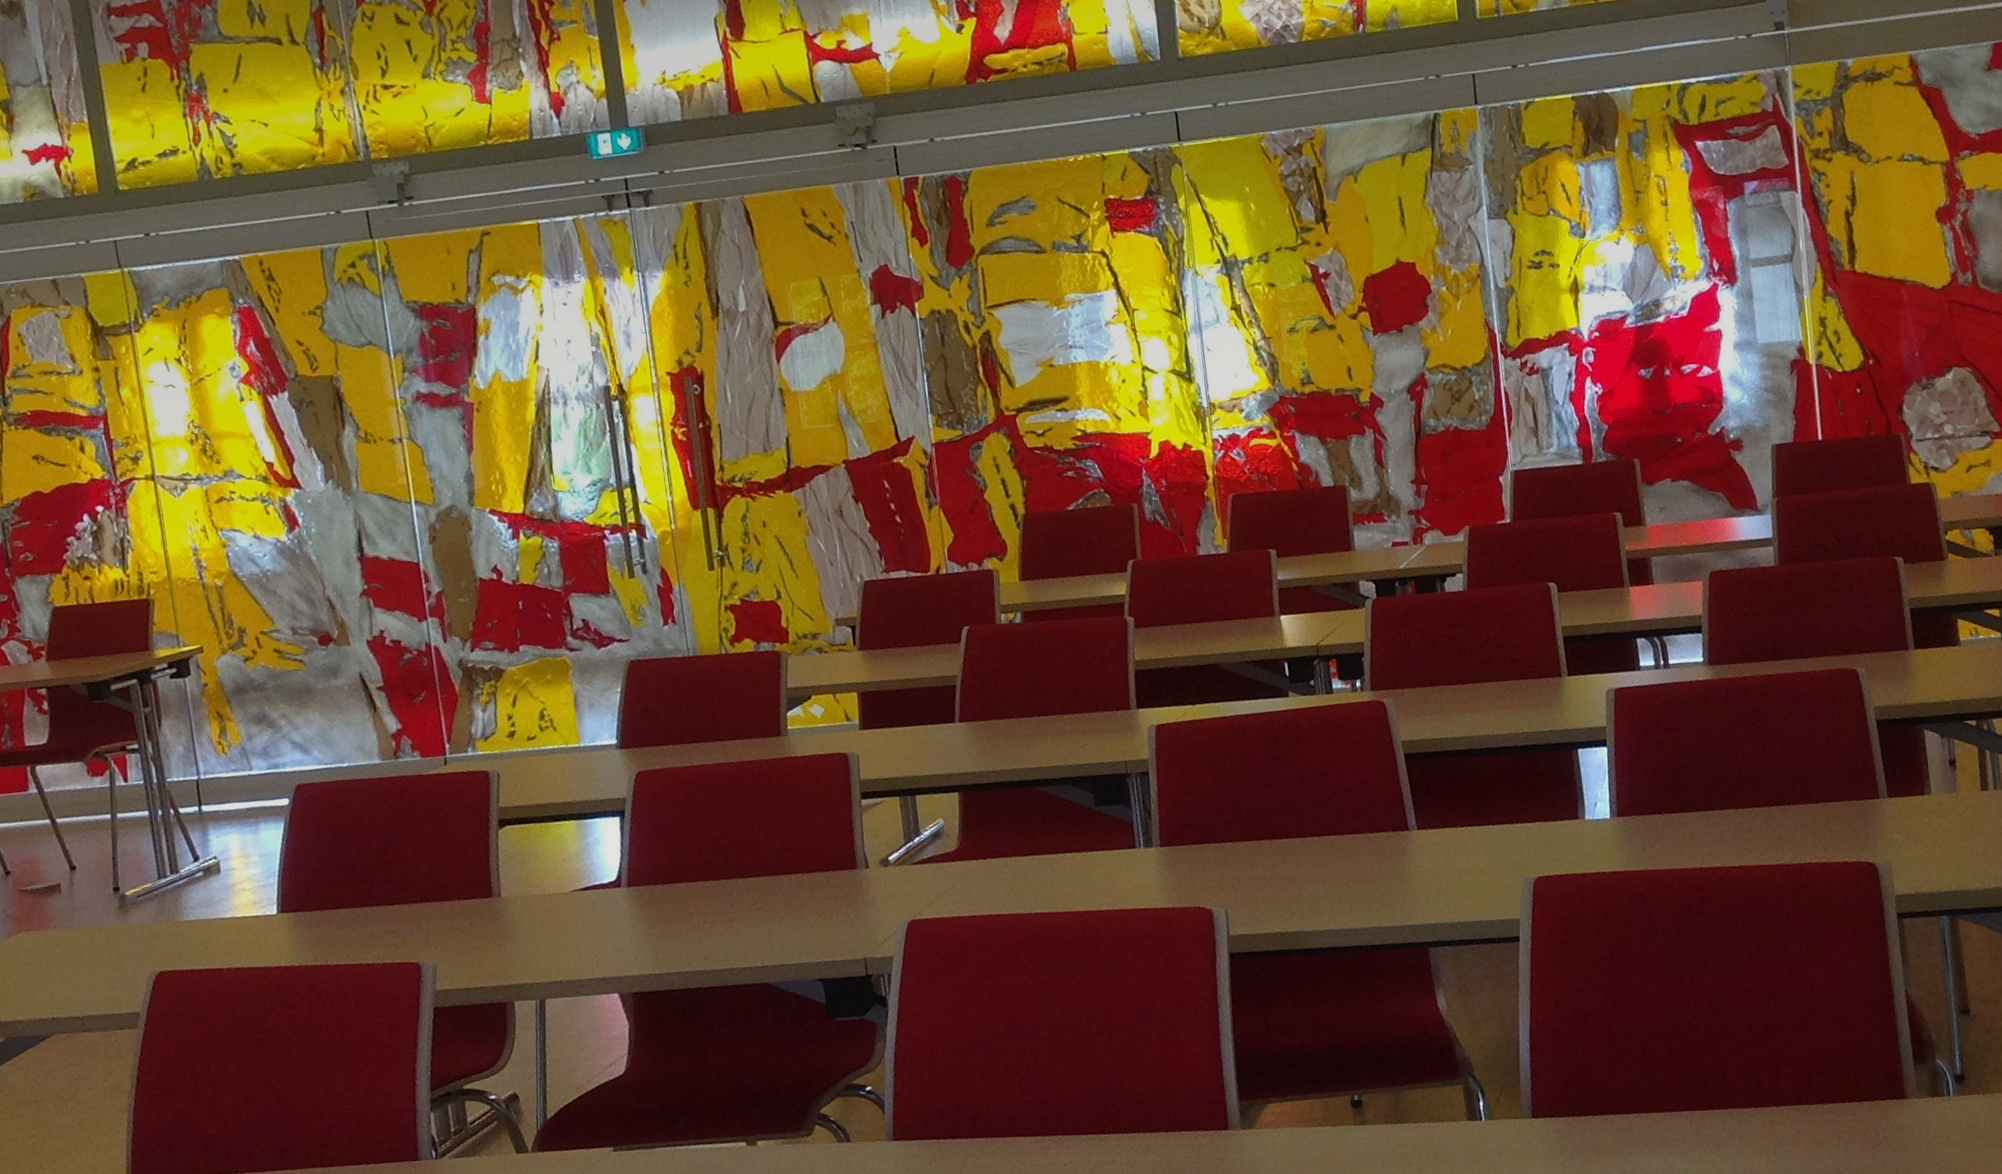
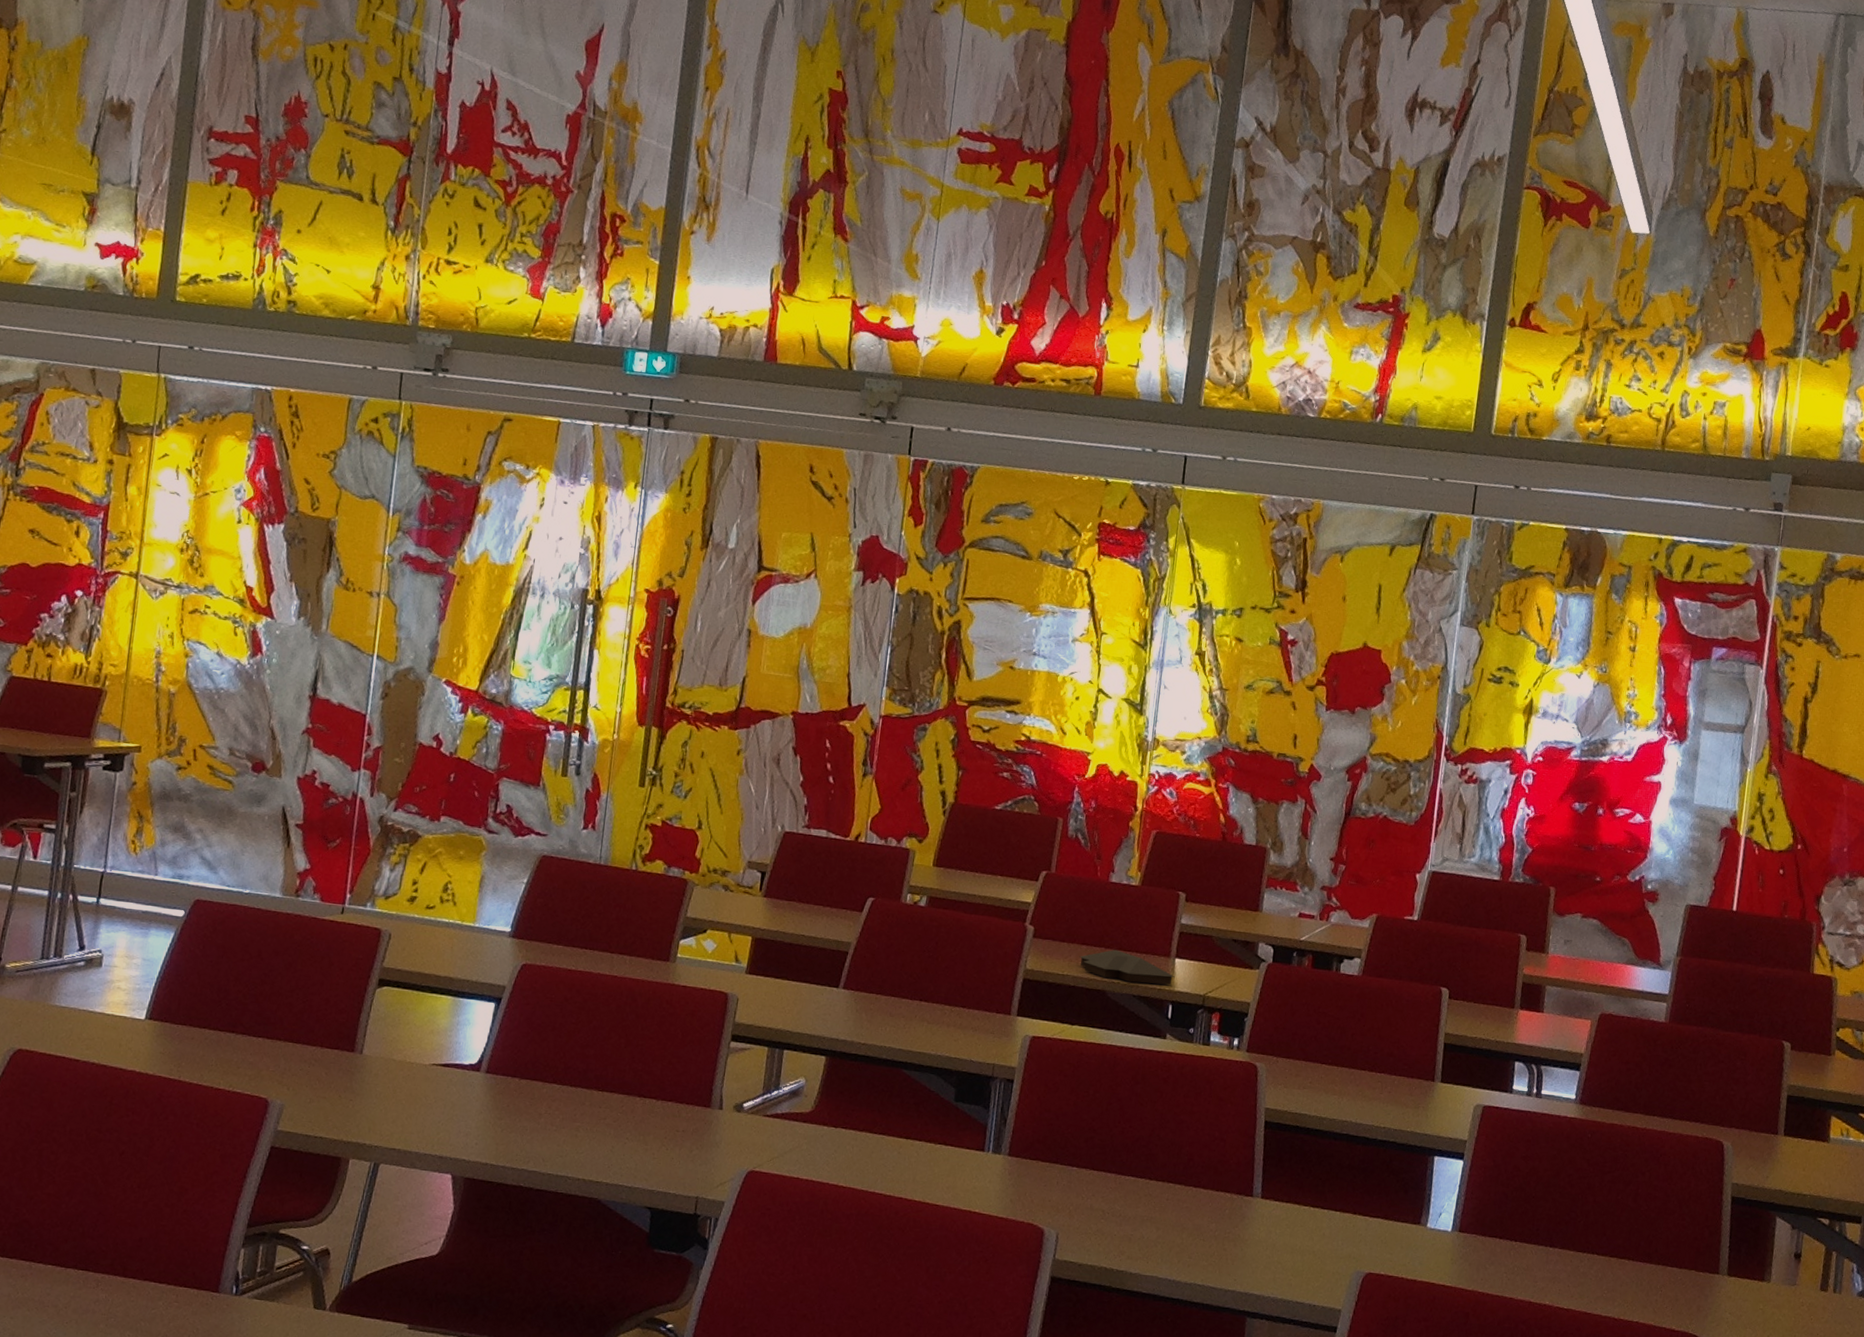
papers: none [1185,620,1284,651] -> present [1079,949,1175,985]

